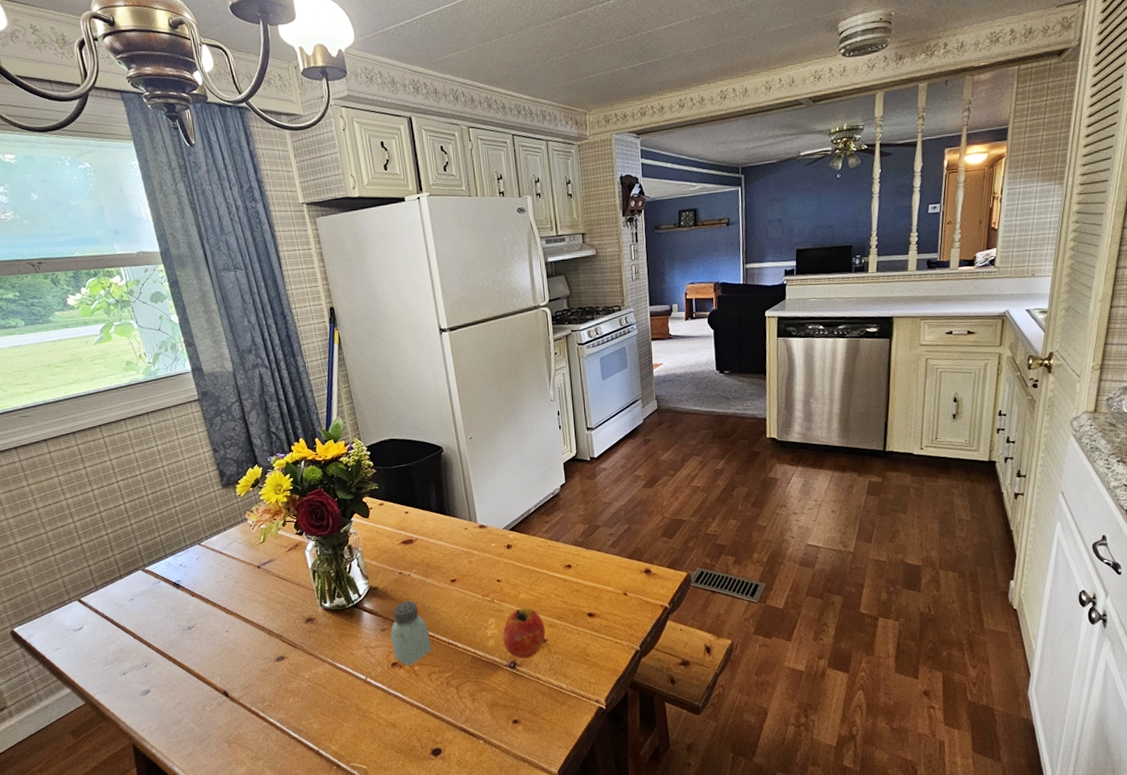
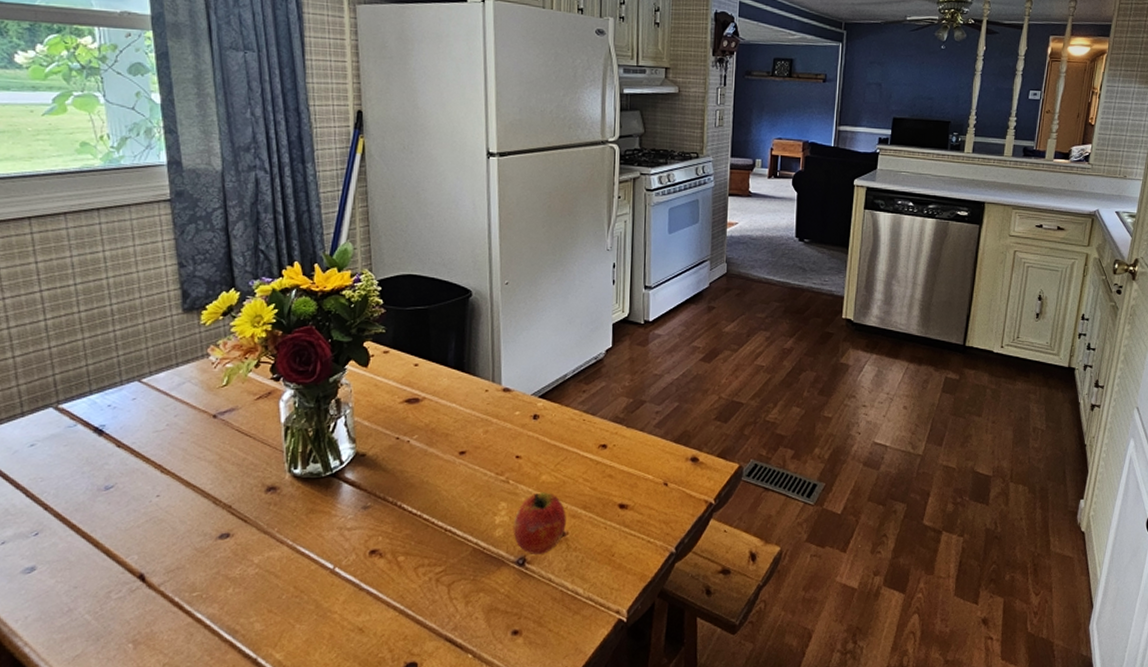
saltshaker: present [390,600,431,666] -> none [373,473,424,555]

